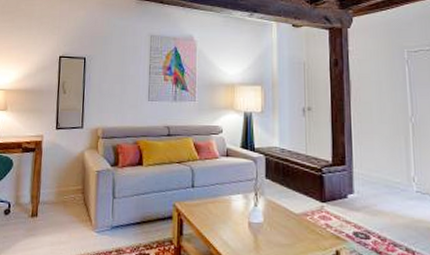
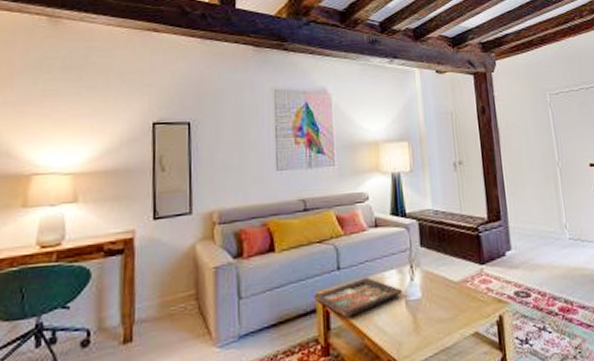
decorative tray: none [171,197,247,228] -> present [314,277,403,318]

